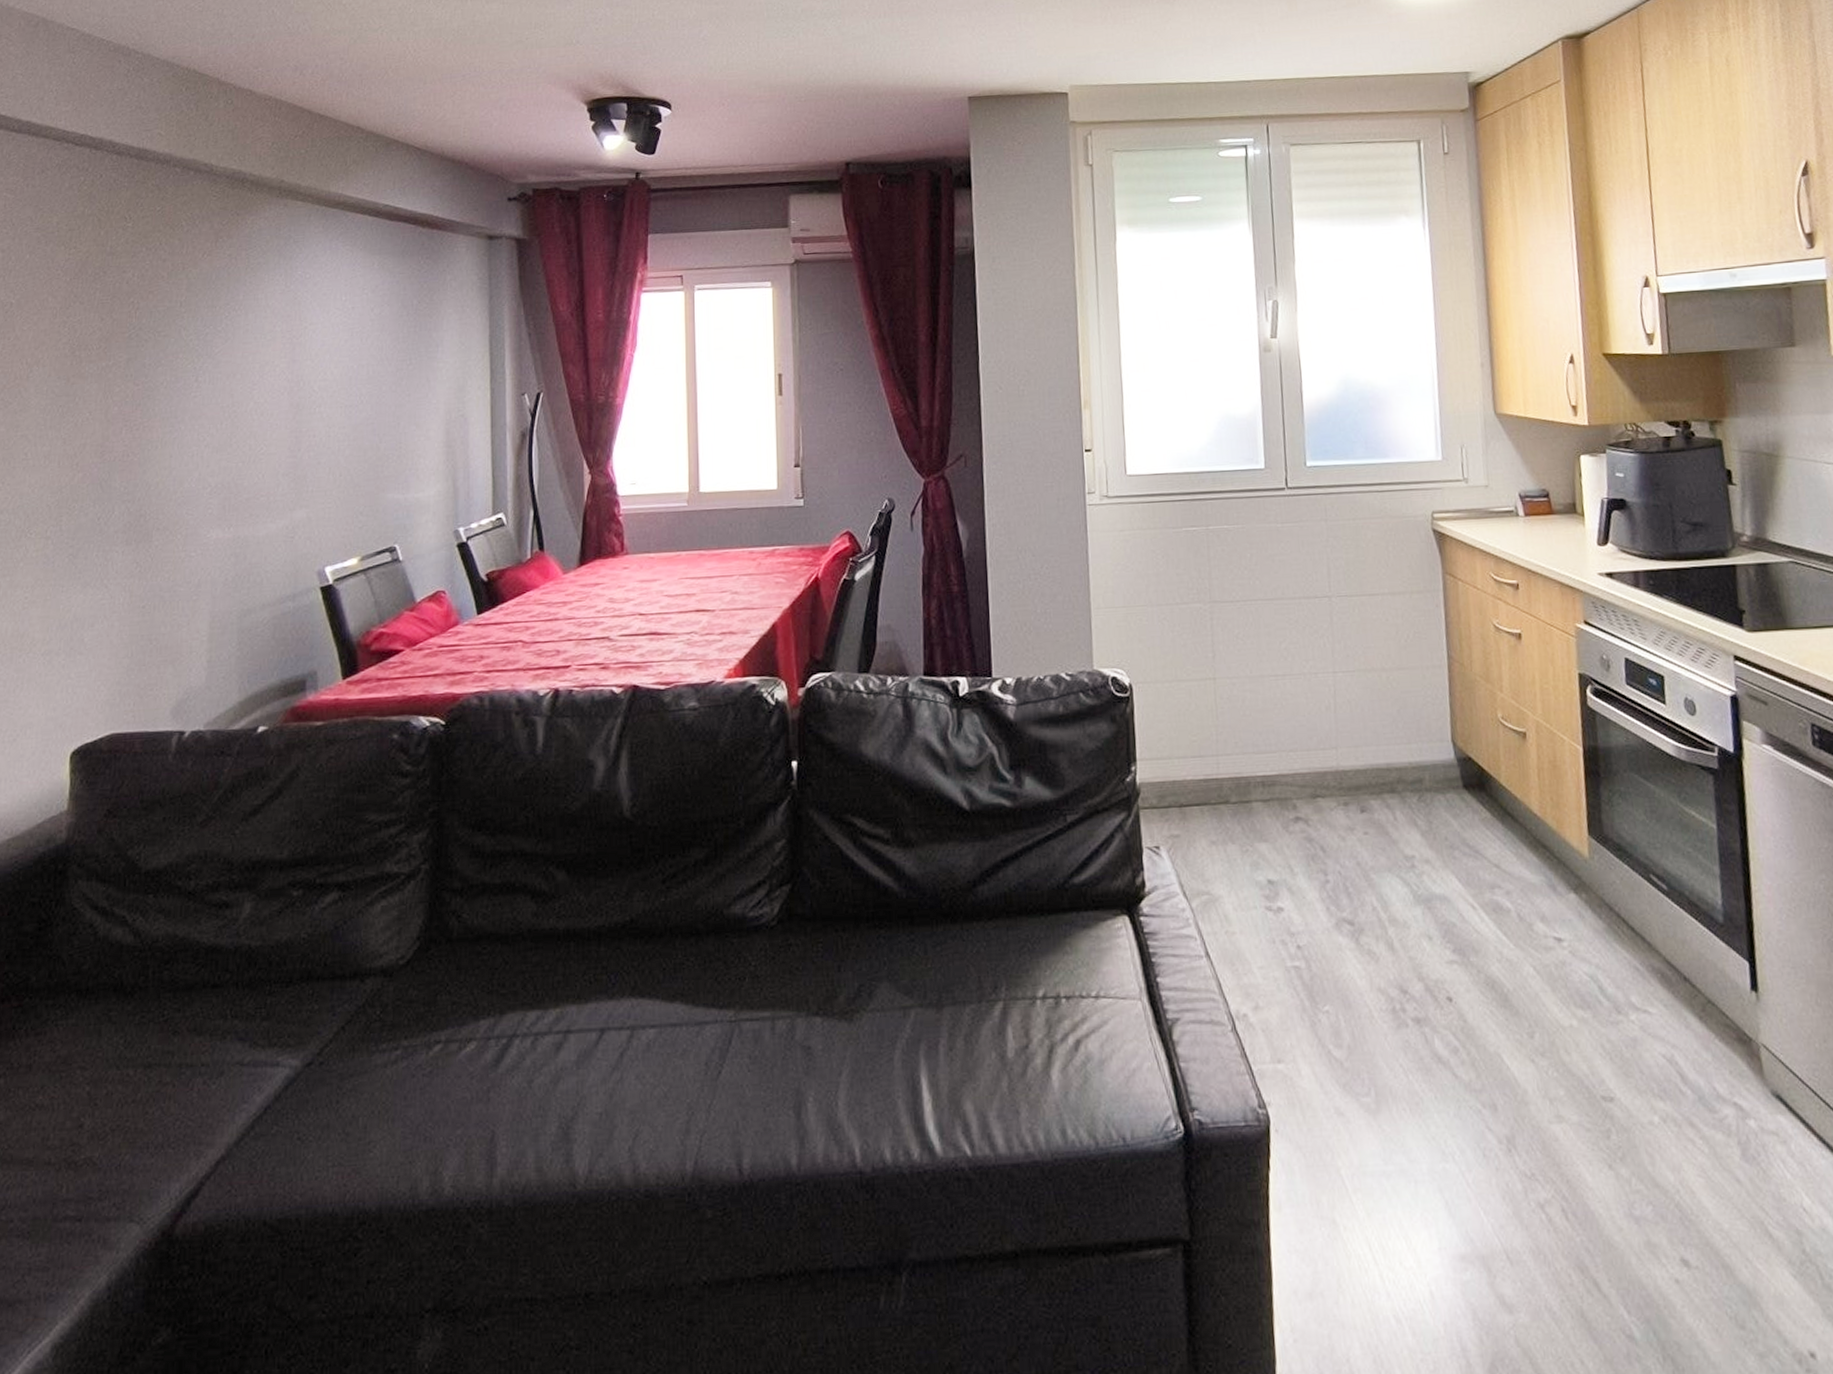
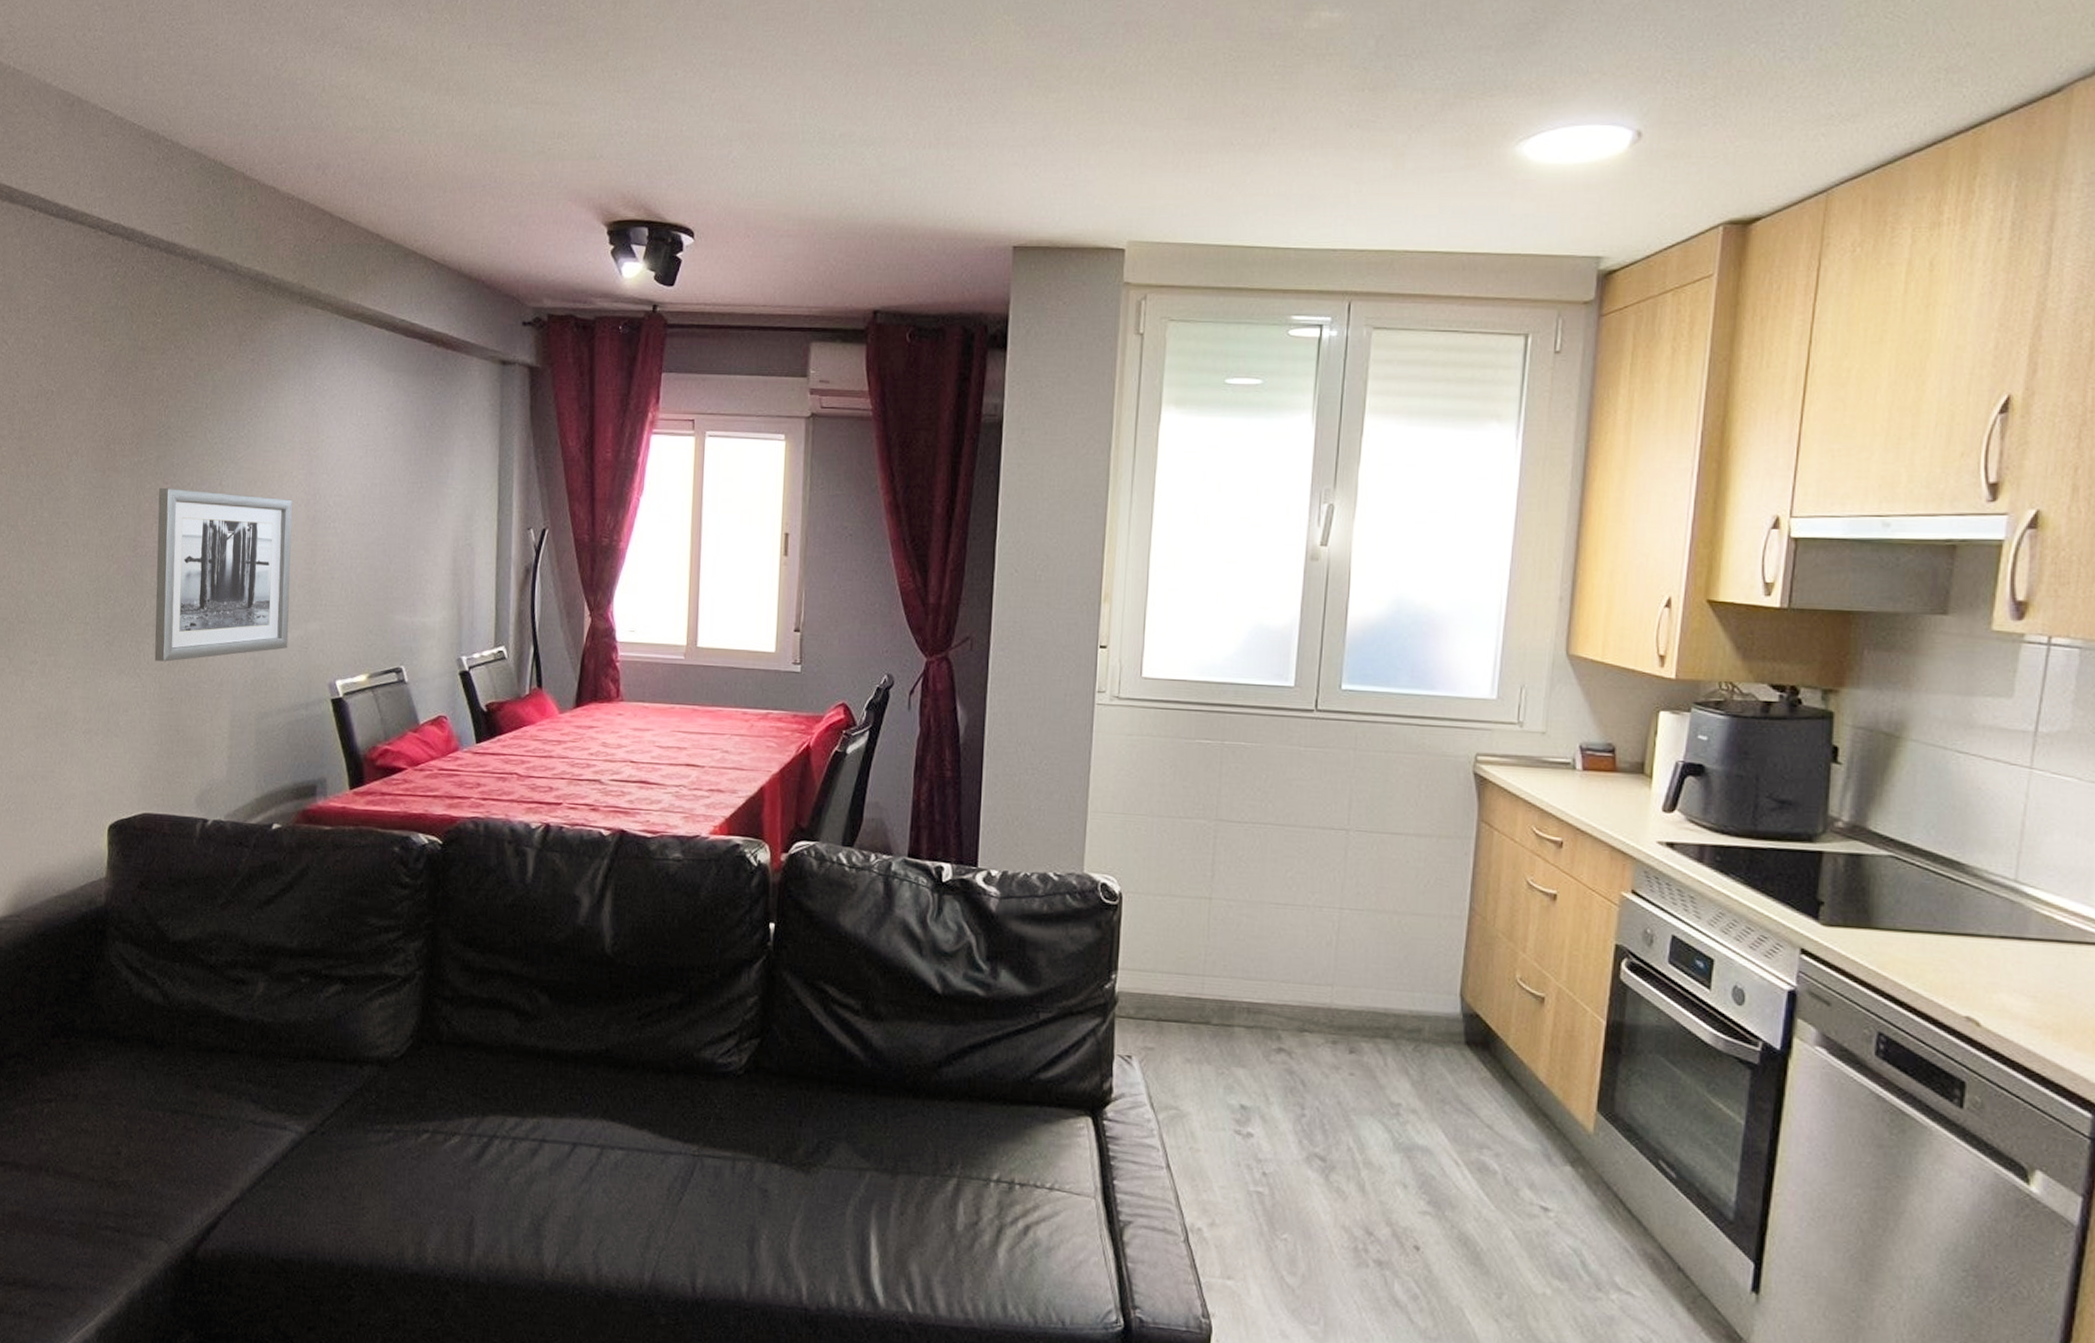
wall art: none [124,388,275,569] -> present [154,487,293,662]

